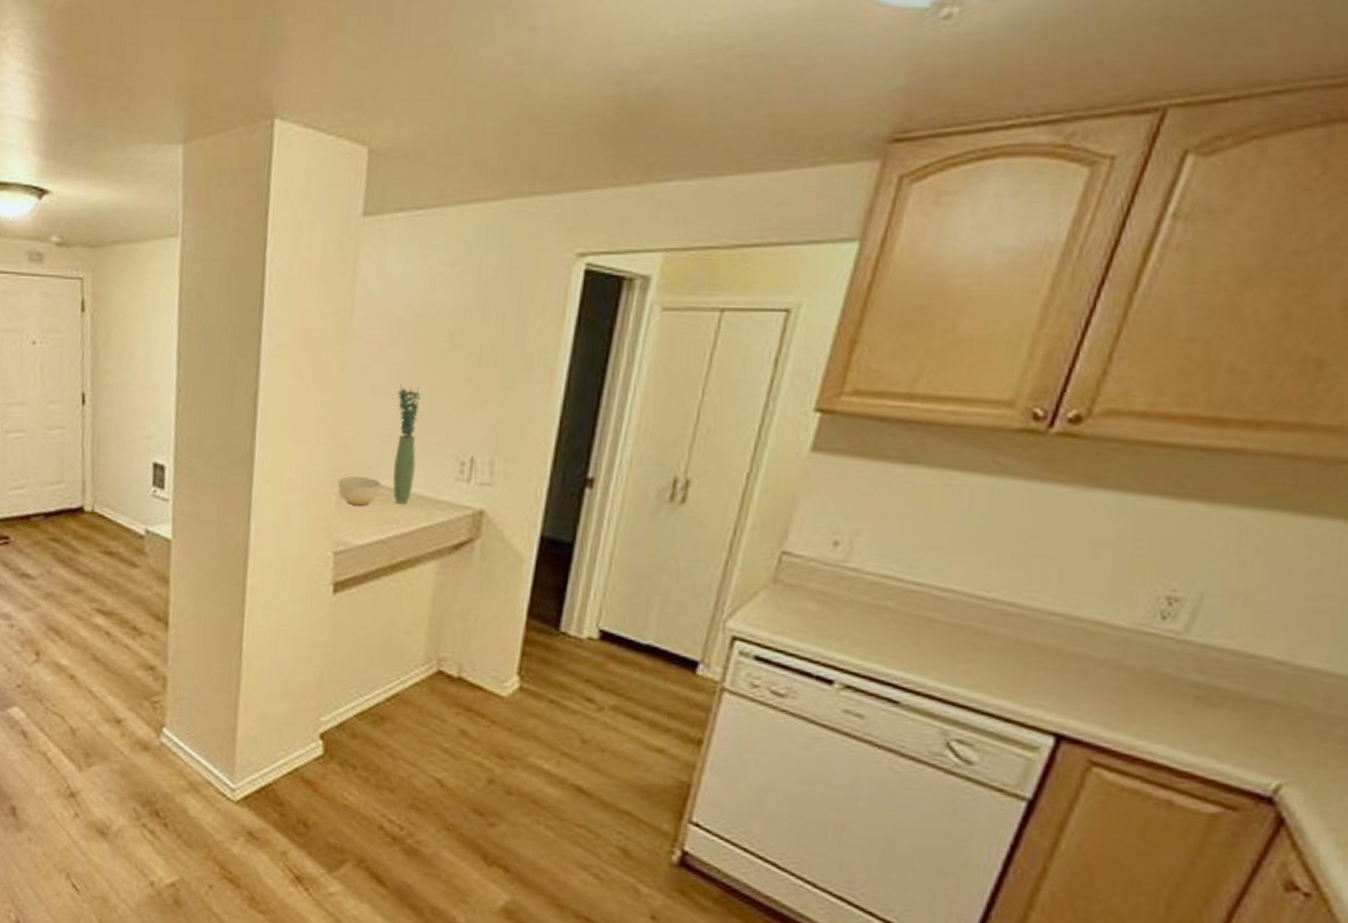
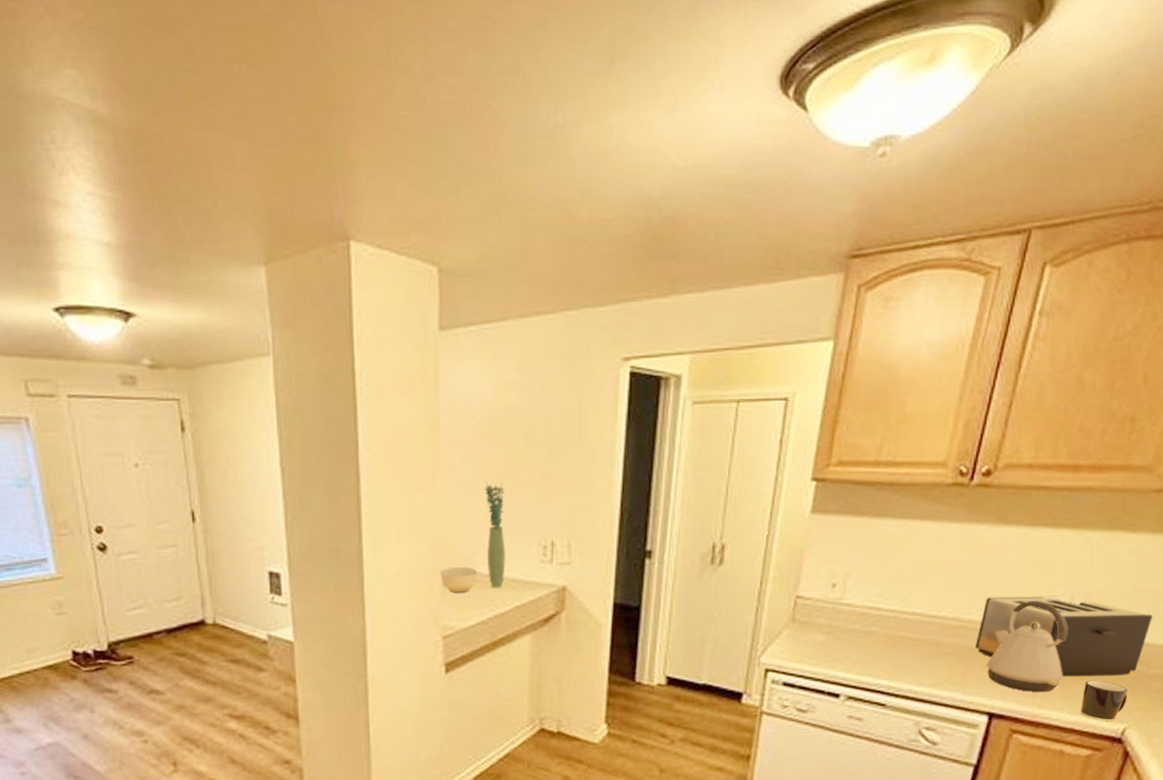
toaster: none [1041,581,1338,711] -> present [975,596,1152,676]
kettle: none [1057,592,1192,718] -> present [987,601,1068,692]
mug: none [1204,710,1288,773] -> present [1080,680,1127,722]

